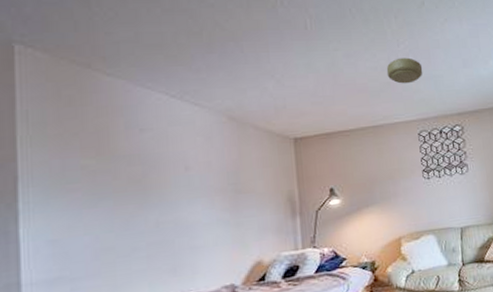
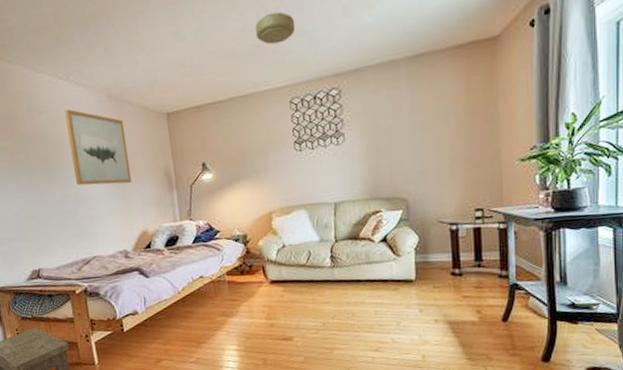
wall art: none [173,128,248,211] -> present [64,109,131,186]

